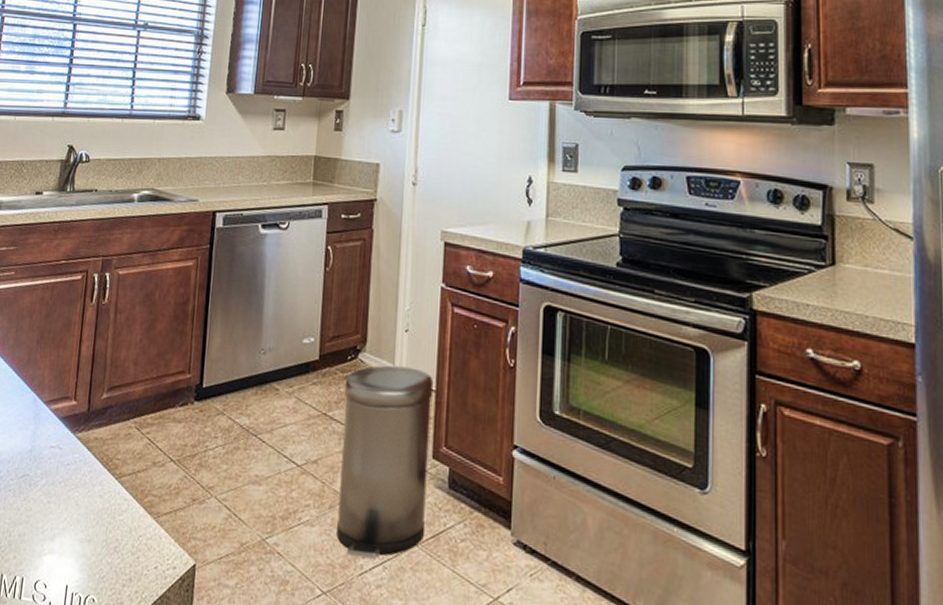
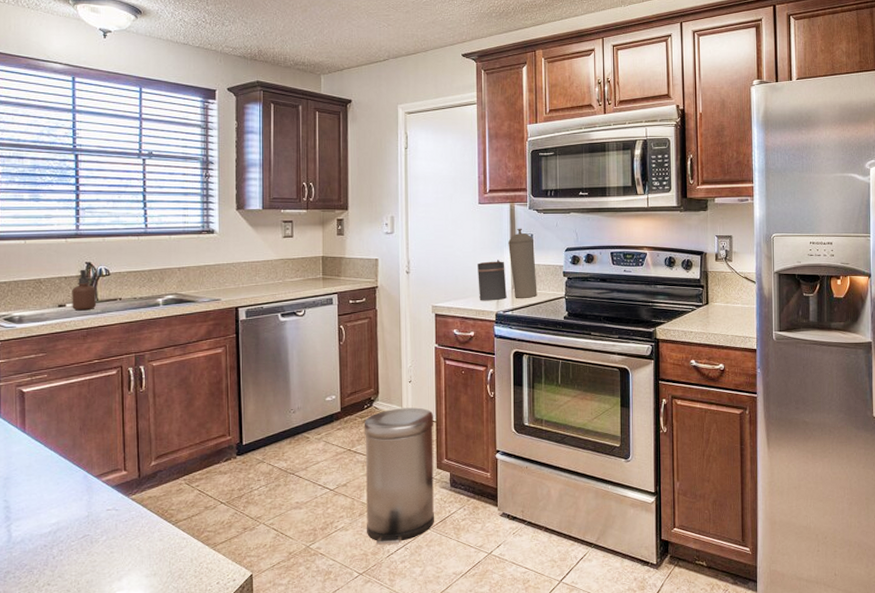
soap dispenser: none [48,153,74,201] -> present [72,269,96,311]
cylinder: none [502,177,540,232] -> present [478,261,507,301]
canister: none [544,134,581,233] -> present [508,228,538,299]

